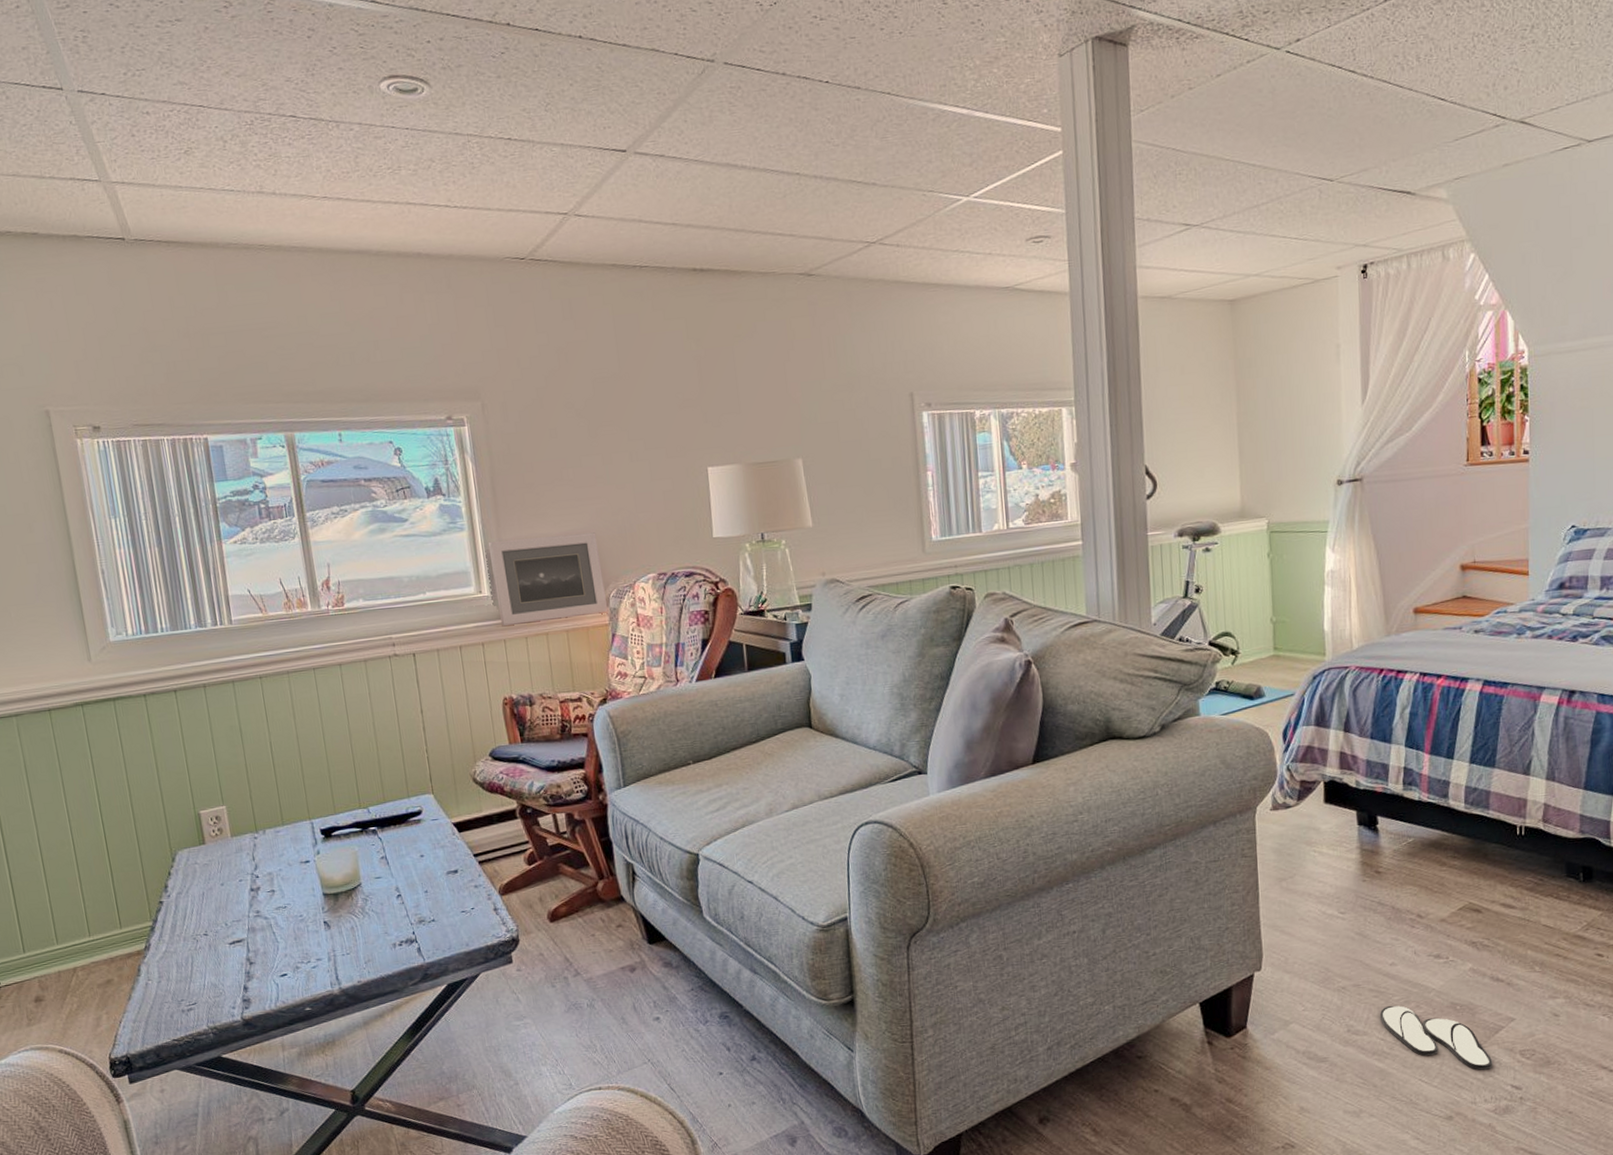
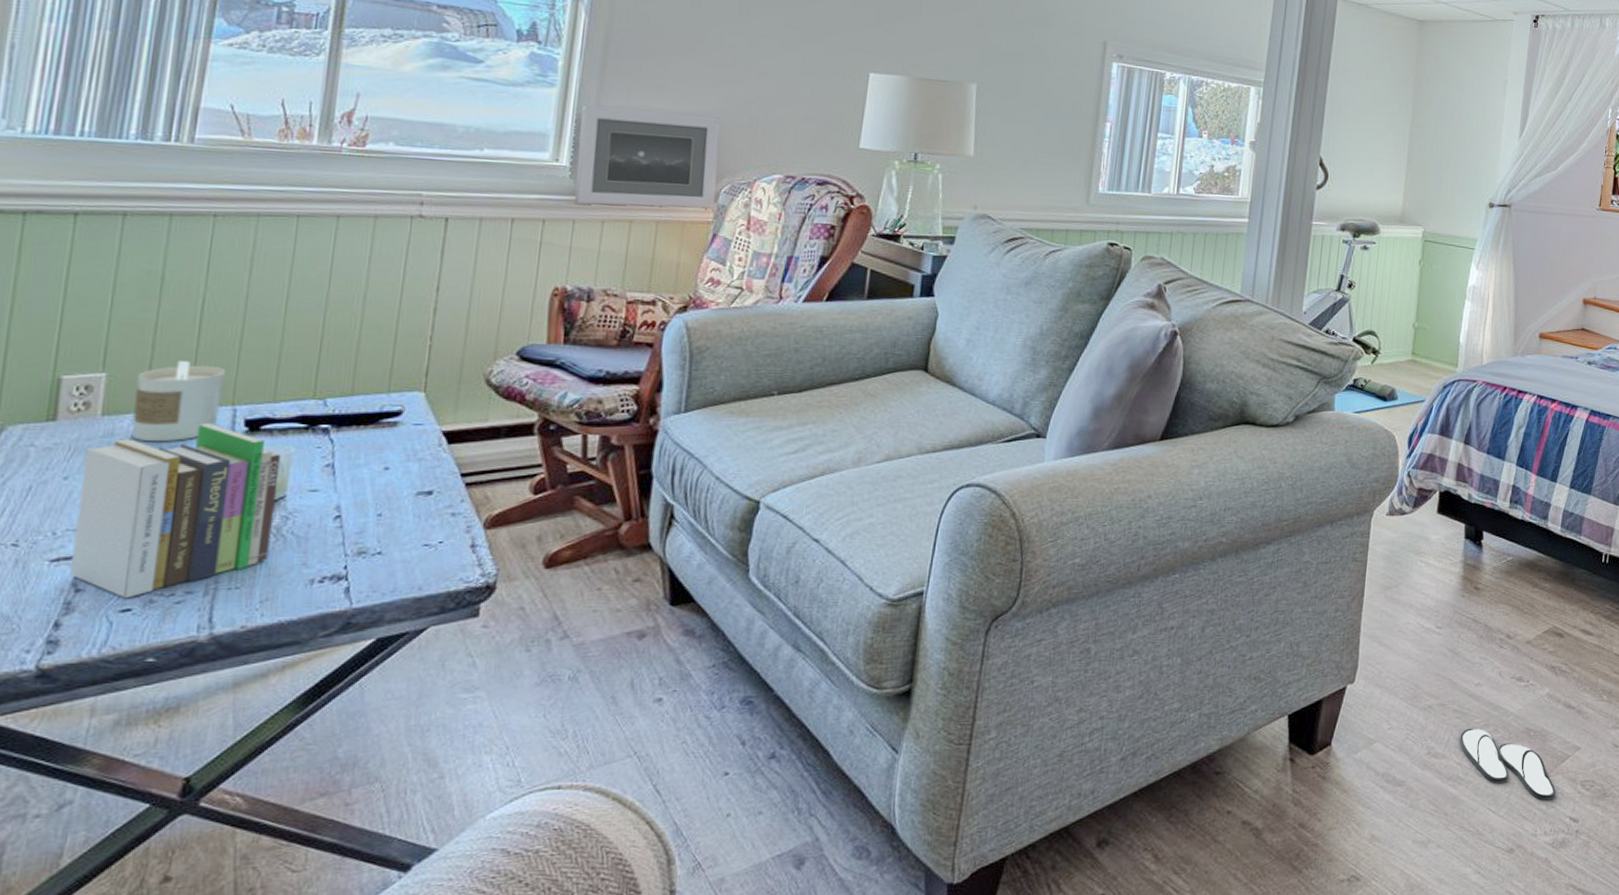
books: none [229,834,362,967] -> present [70,422,282,599]
candle: none [245,790,304,853] -> present [131,361,226,442]

